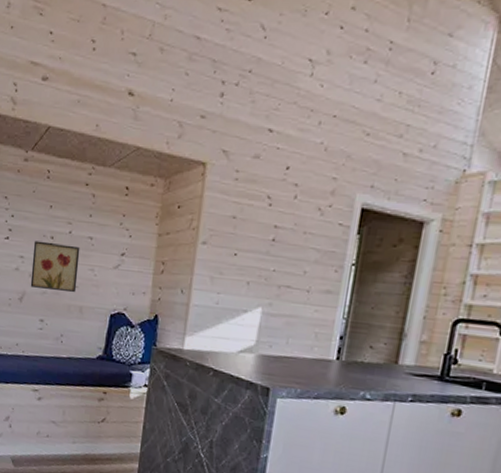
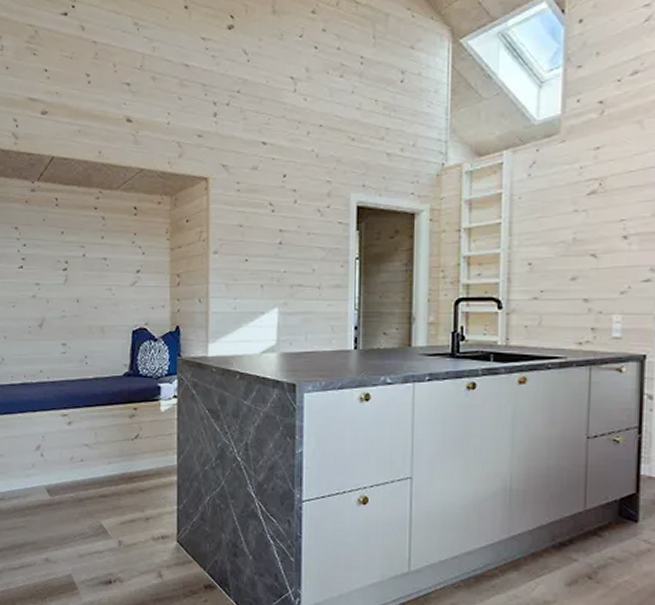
wall art: present [30,240,80,293] -> none [48,267,96,314]

